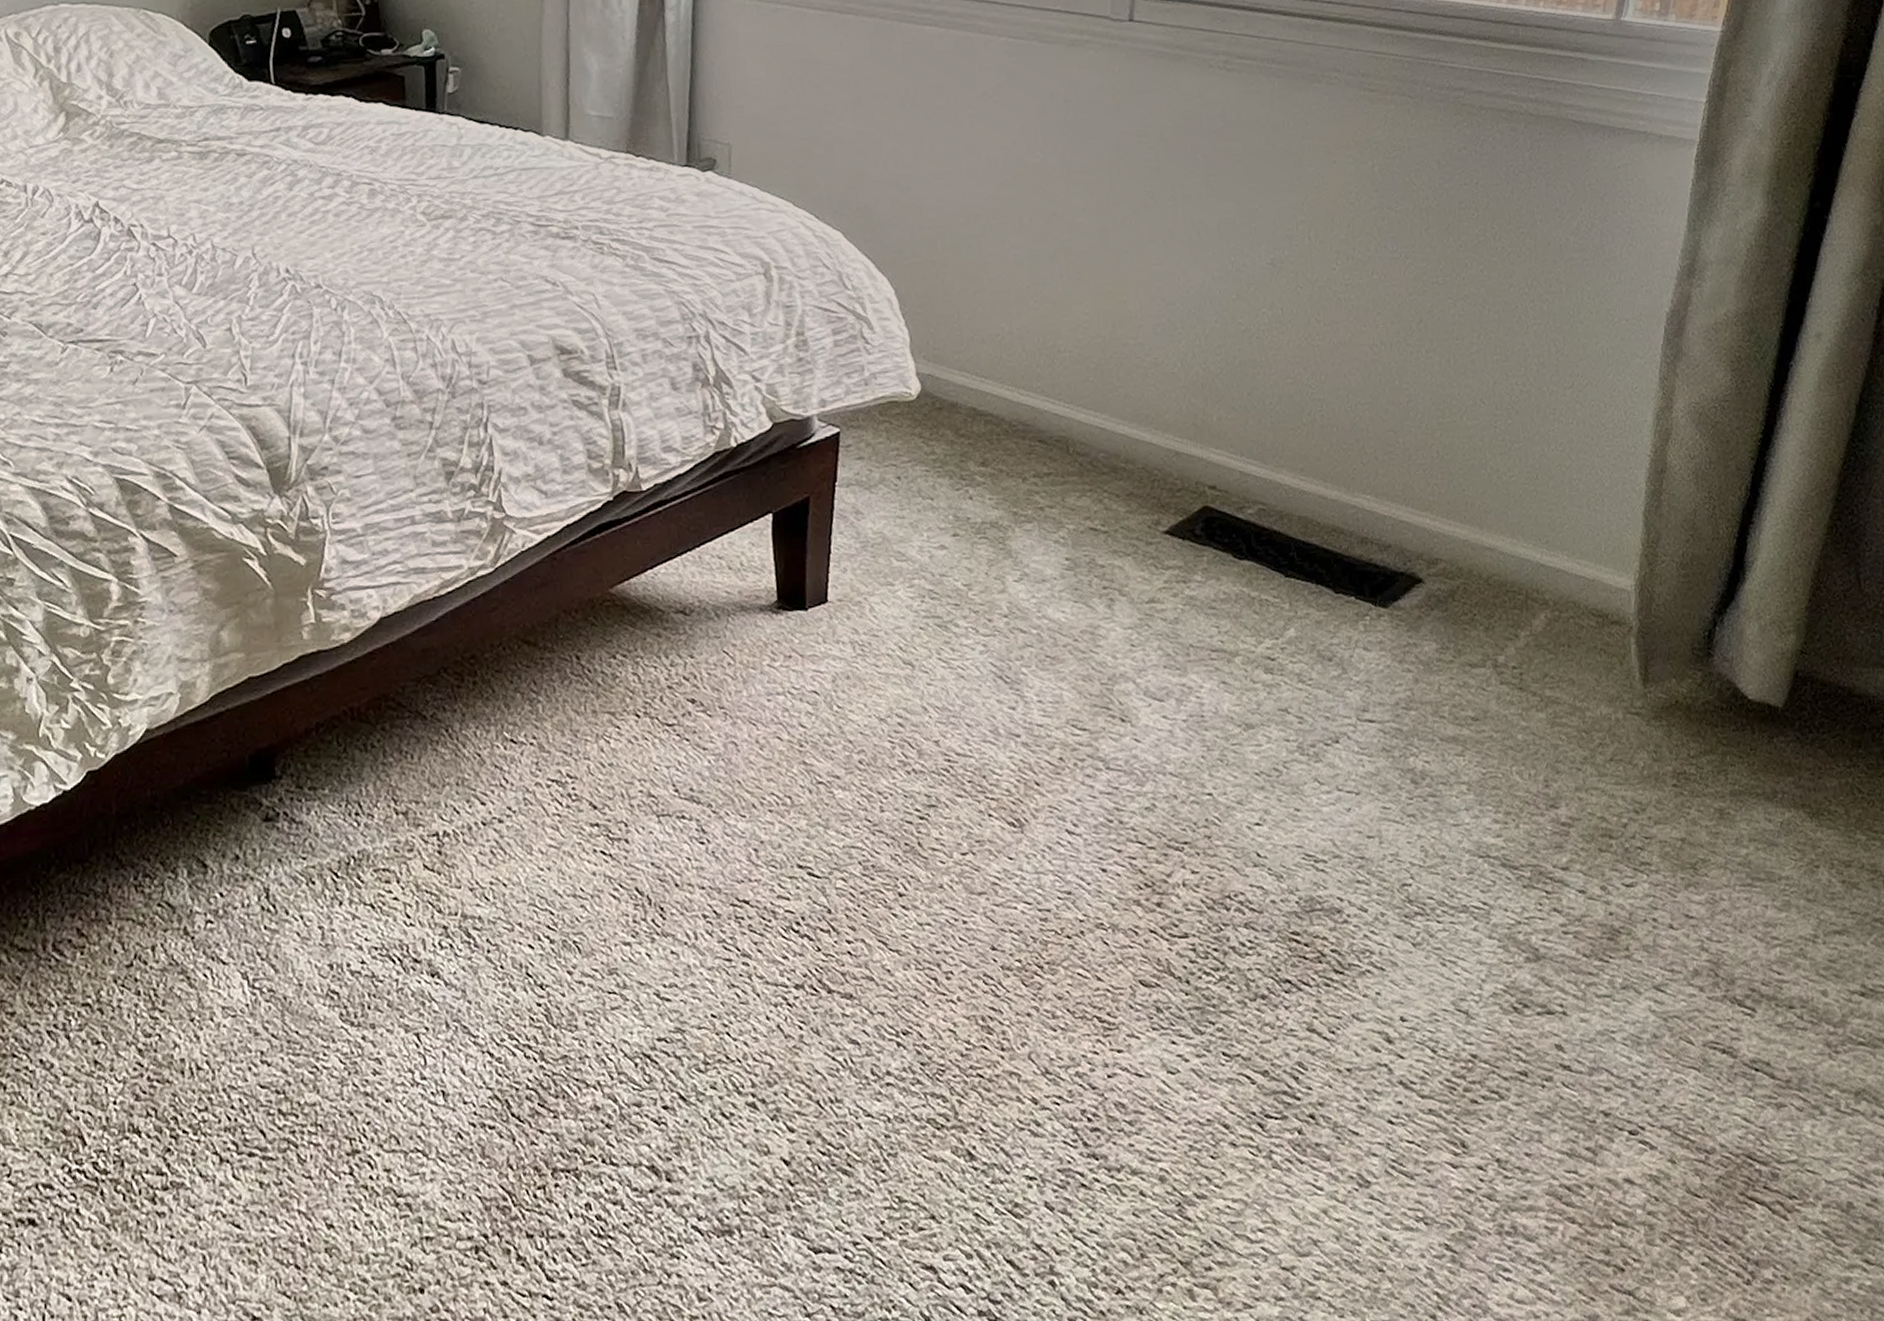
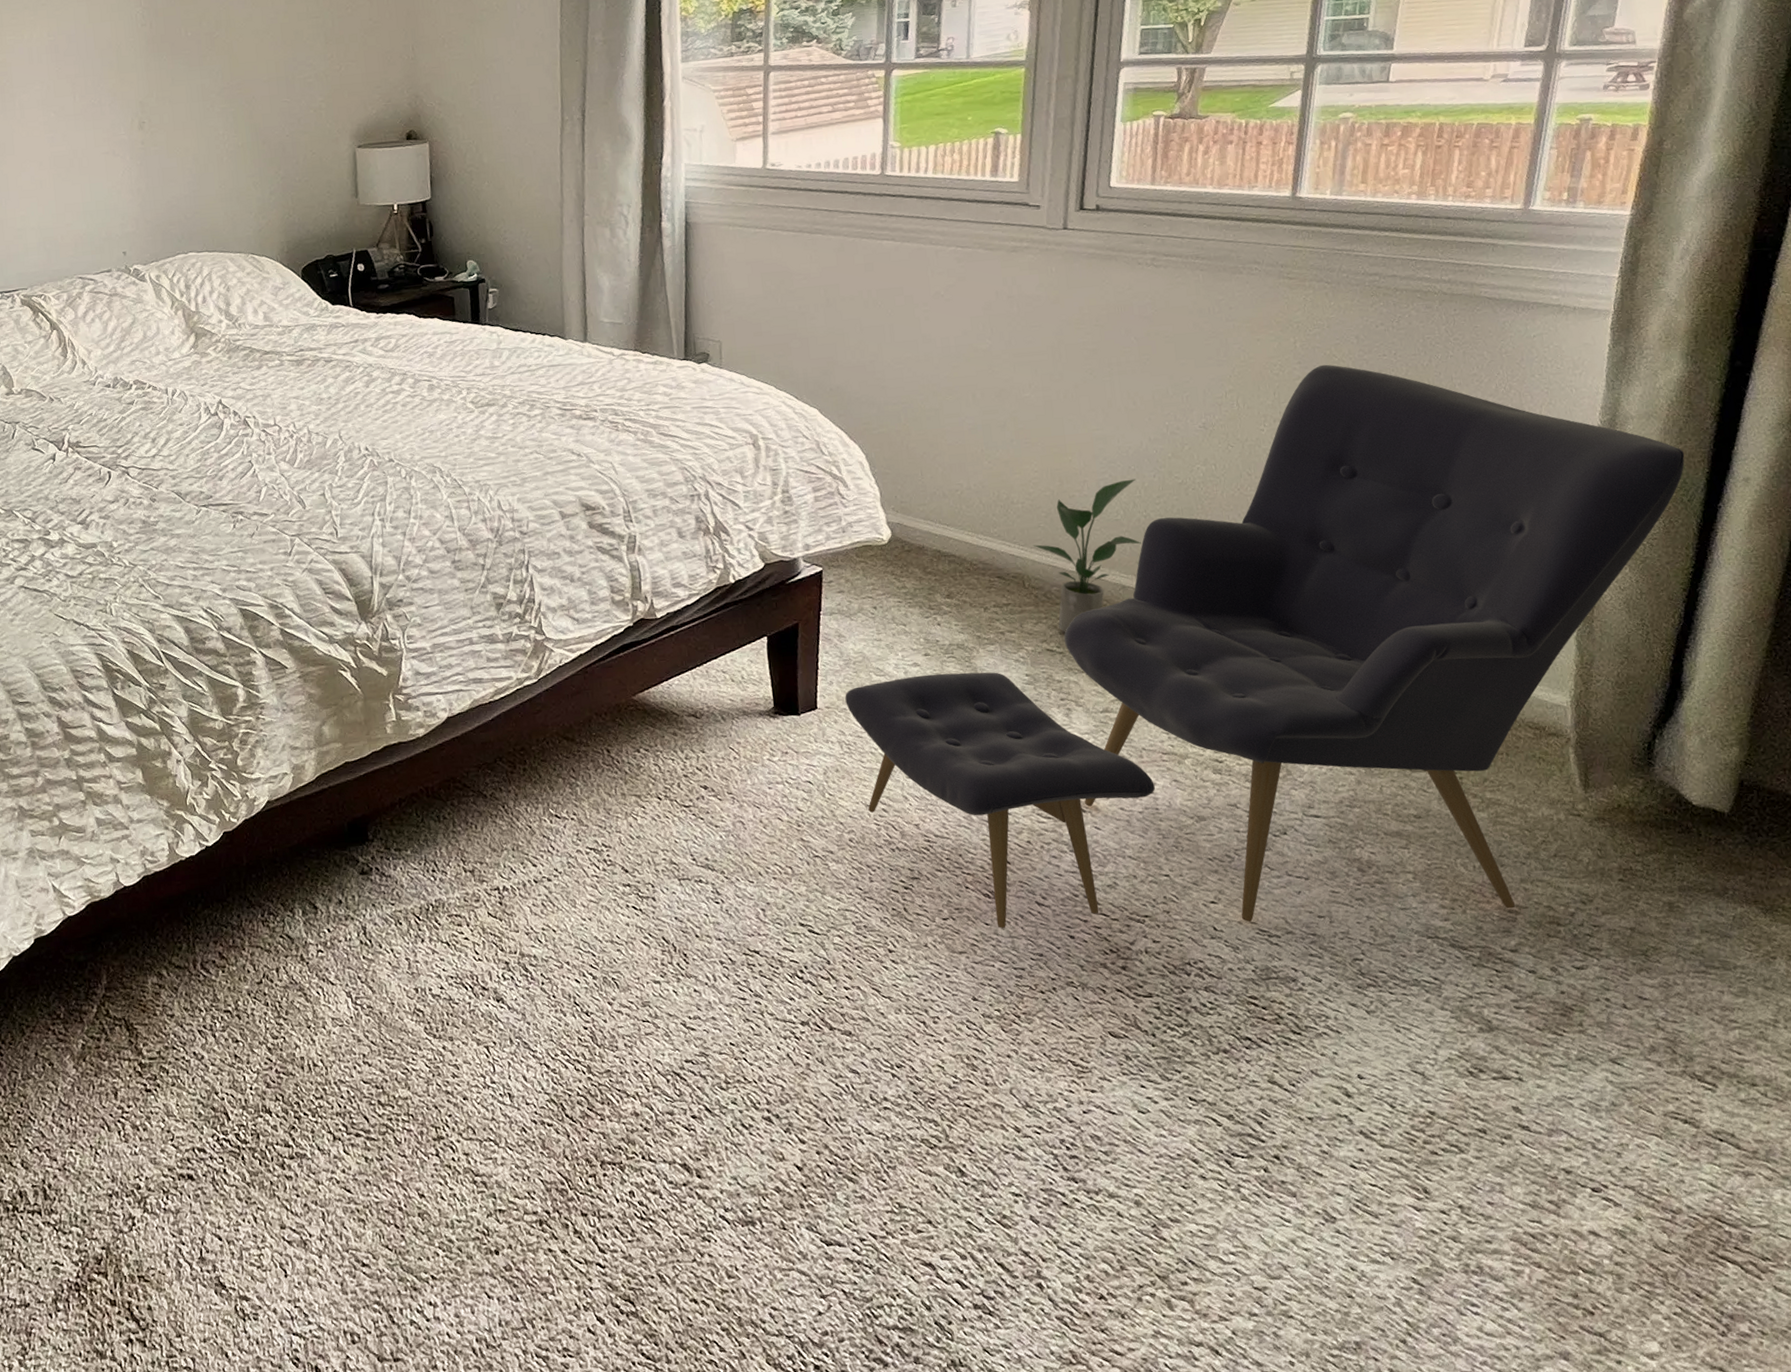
armchair: none [860,193,1760,864] -> present [845,364,1685,929]
potted plant: none [1079,324,1200,508] -> present [1033,479,1143,633]

